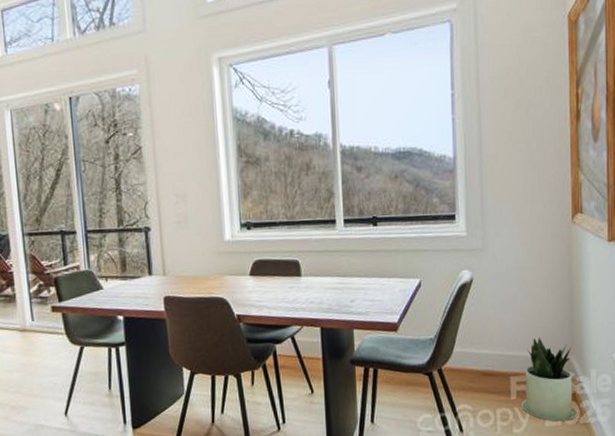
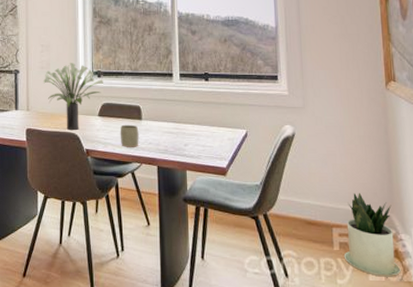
flower arrangement: none [180,214,254,295] -> present [43,63,103,131]
mug: none [276,282,299,309] -> present [120,124,139,147]

